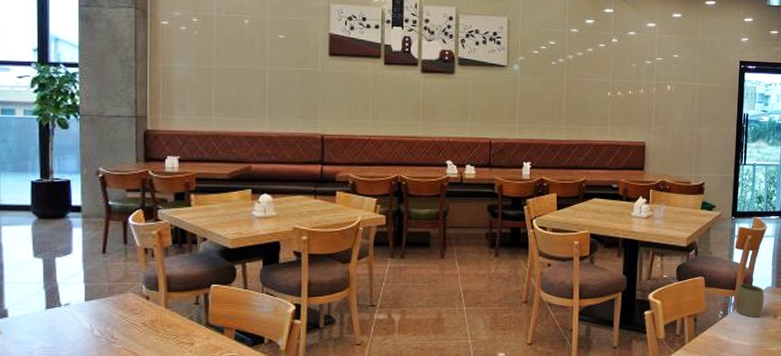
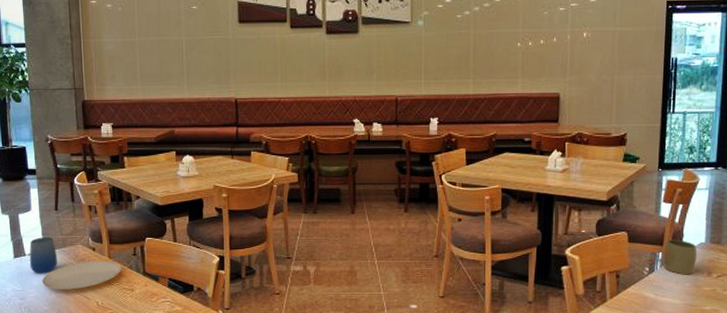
cup: none [65,284,101,327] -> present [29,237,57,274]
plate: none [80,310,180,346] -> present [42,260,121,290]

